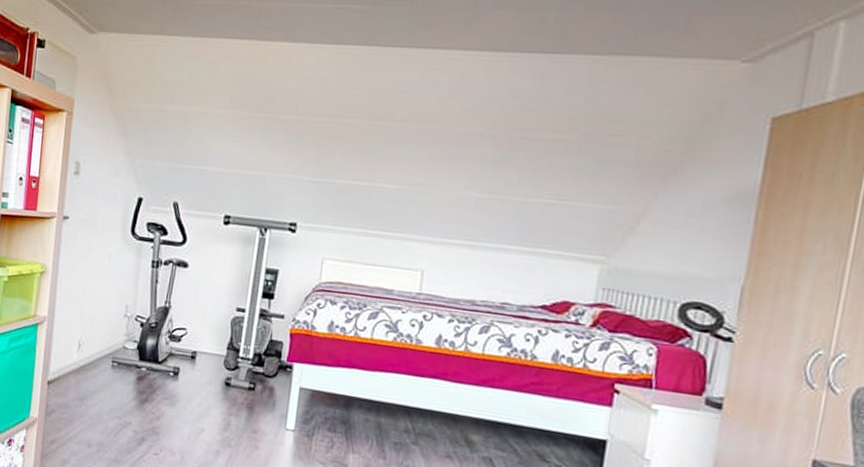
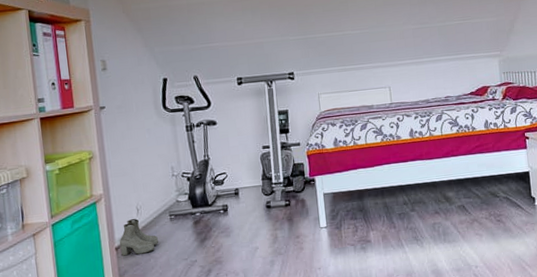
boots: none [52,353,94,398] -> present [119,219,158,256]

